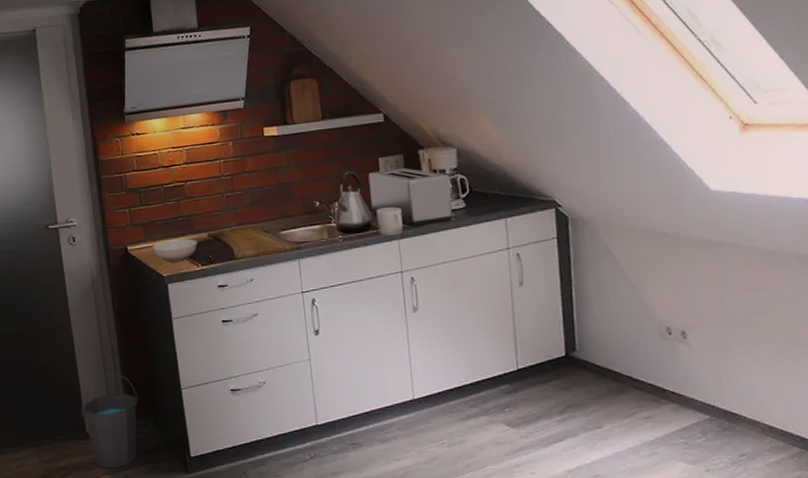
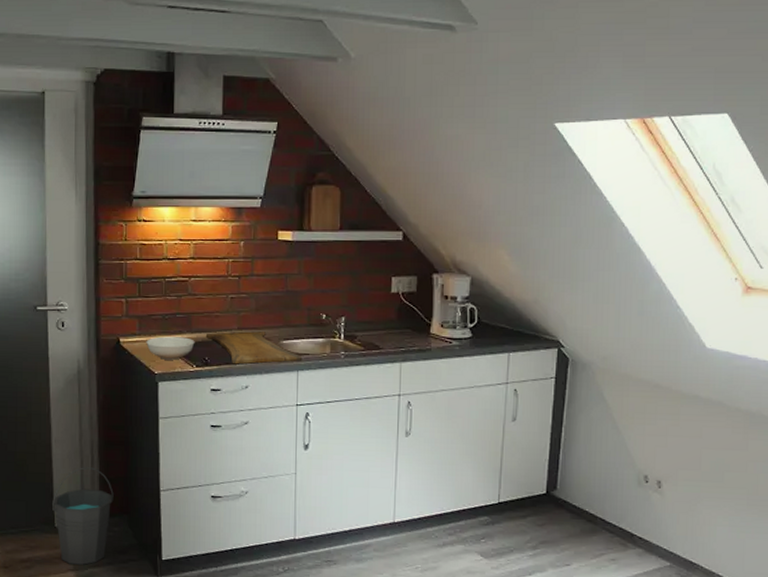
kettle: present [334,171,373,234] -> none [338,287,378,351]
toaster: present [368,168,453,228] -> none [378,290,460,352]
mug: present [376,207,404,236] -> none [382,328,408,358]

